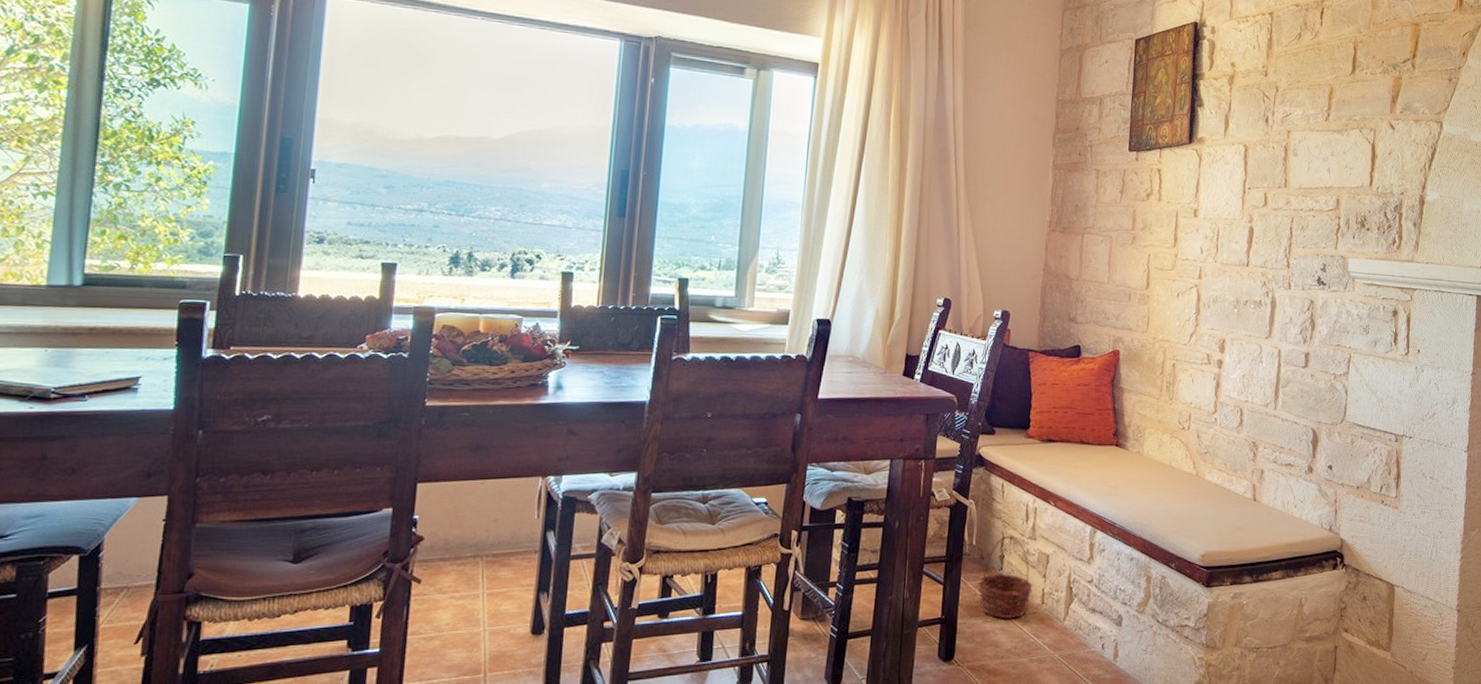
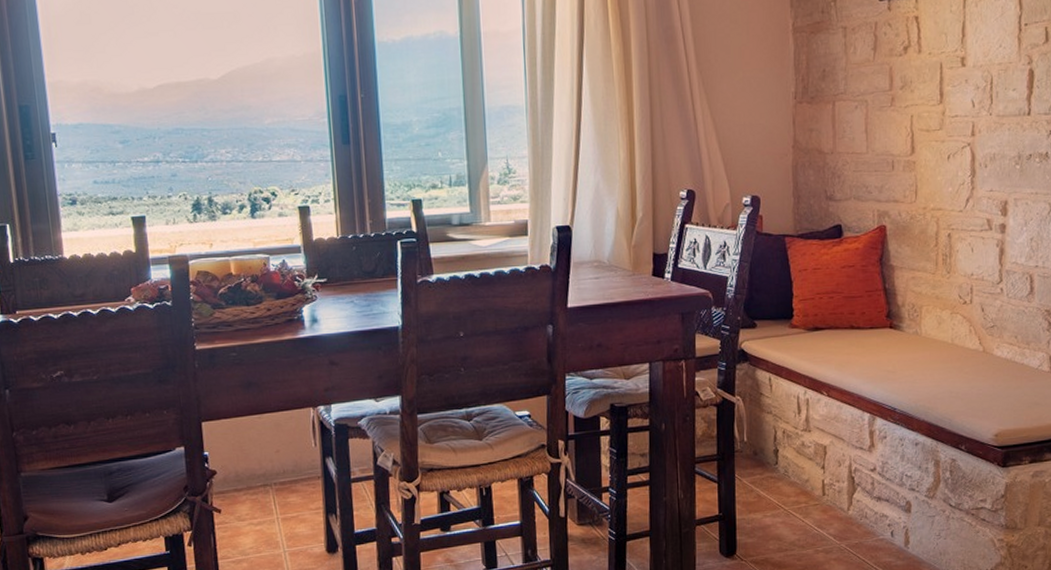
basket: present [978,535,1033,619] -> none [753,429,812,513]

